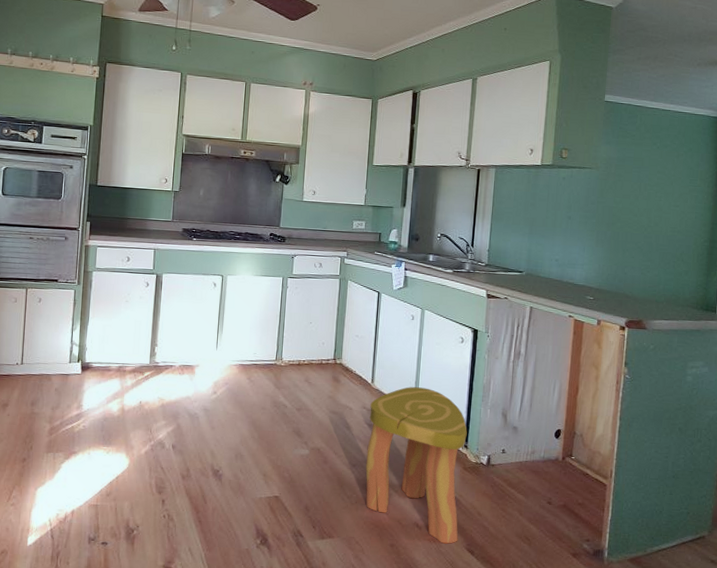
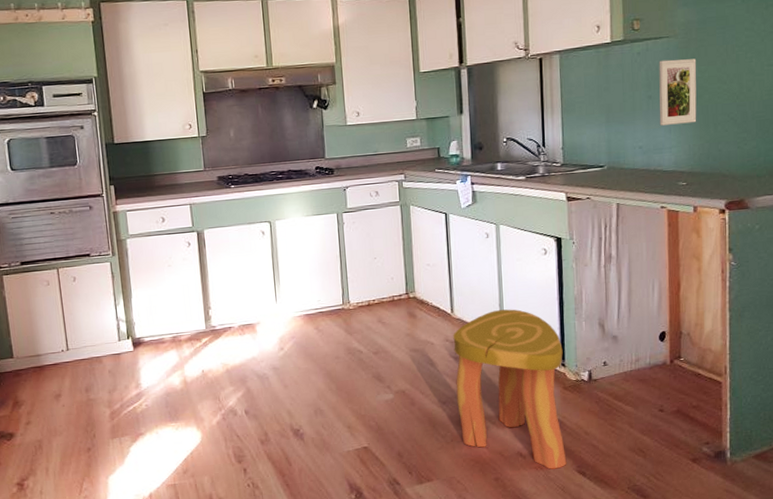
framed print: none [575,187,613,246] -> present [659,59,697,126]

